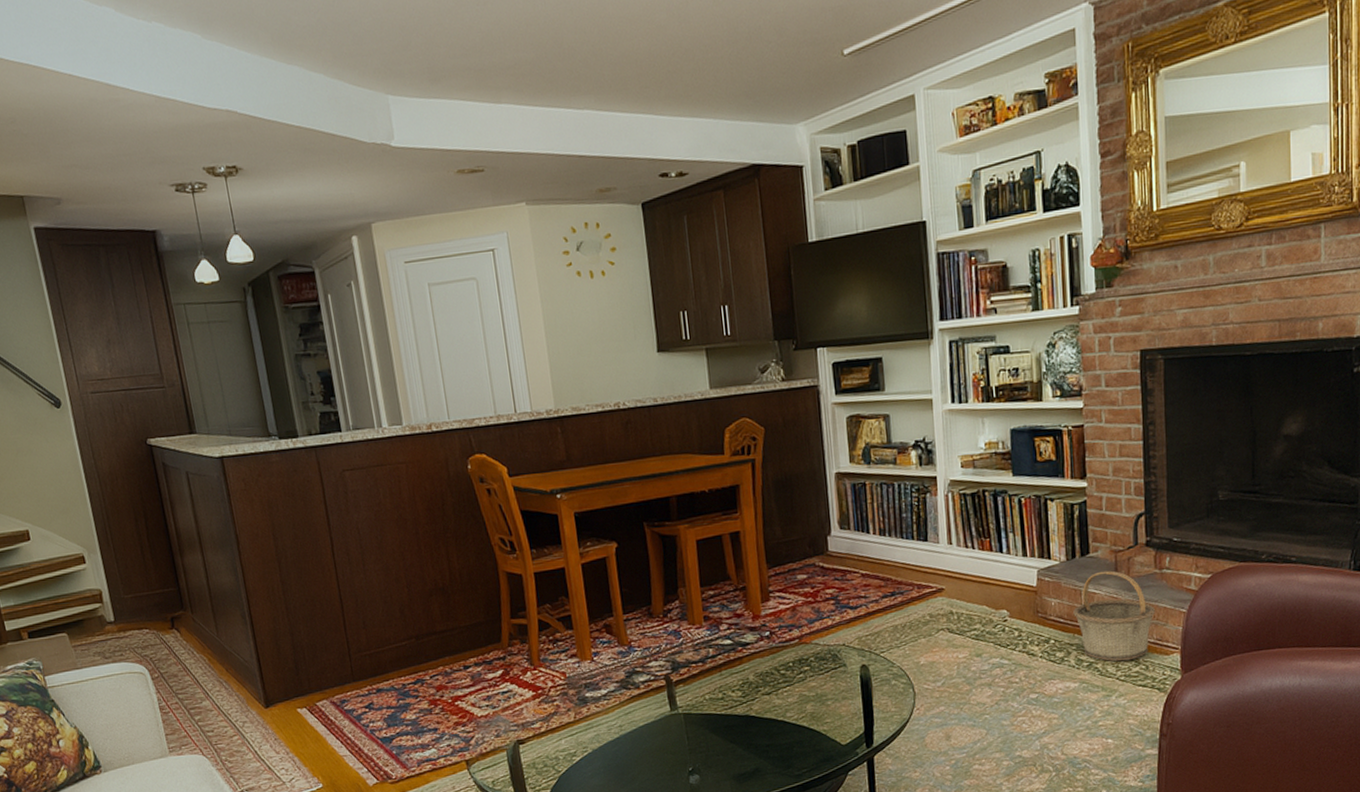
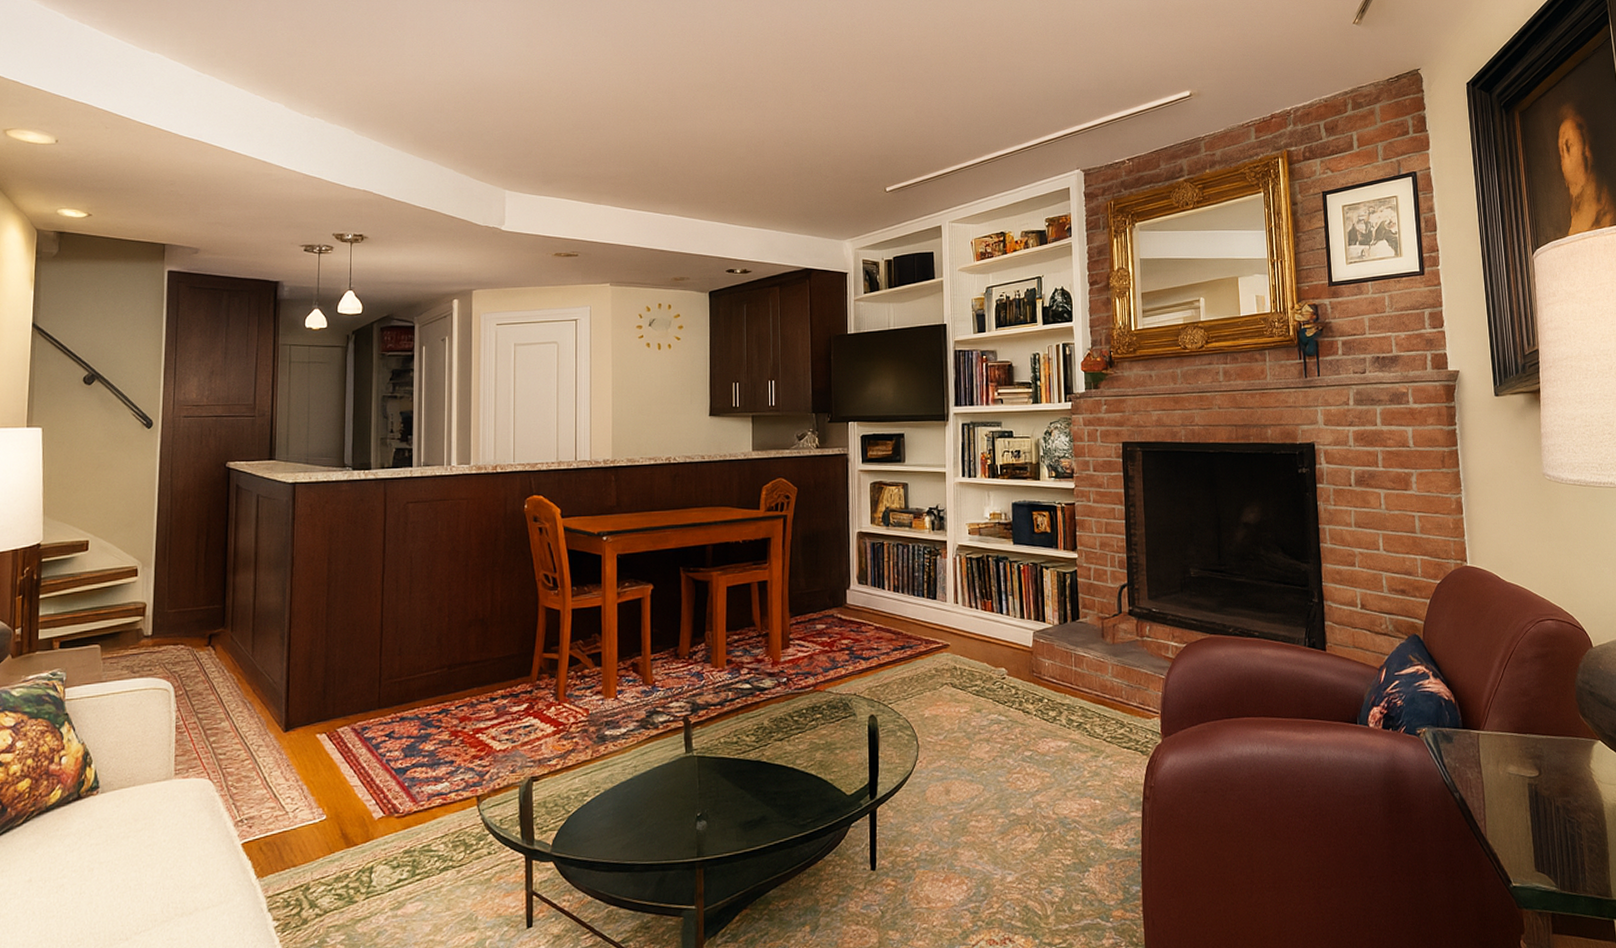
basket: present [1073,570,1156,662] -> none [1065,636,1138,723]

